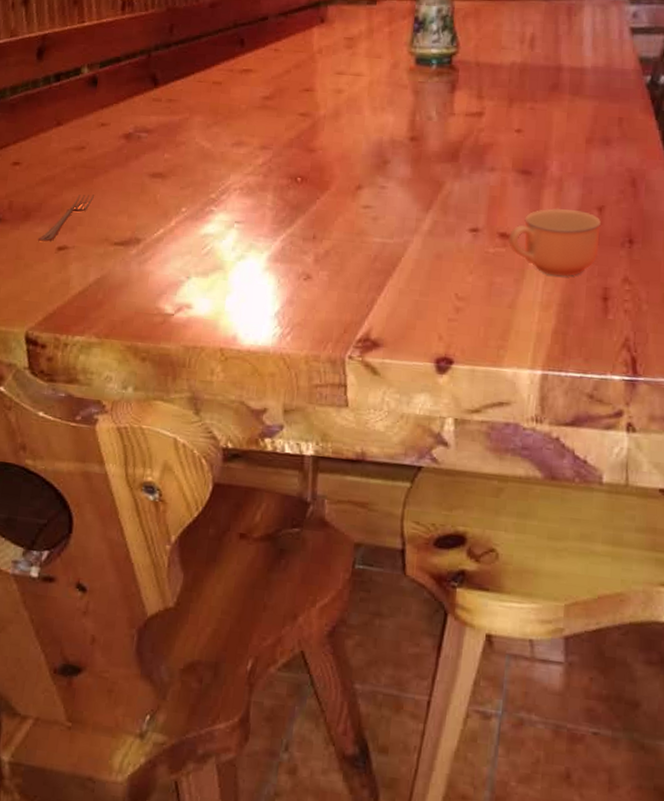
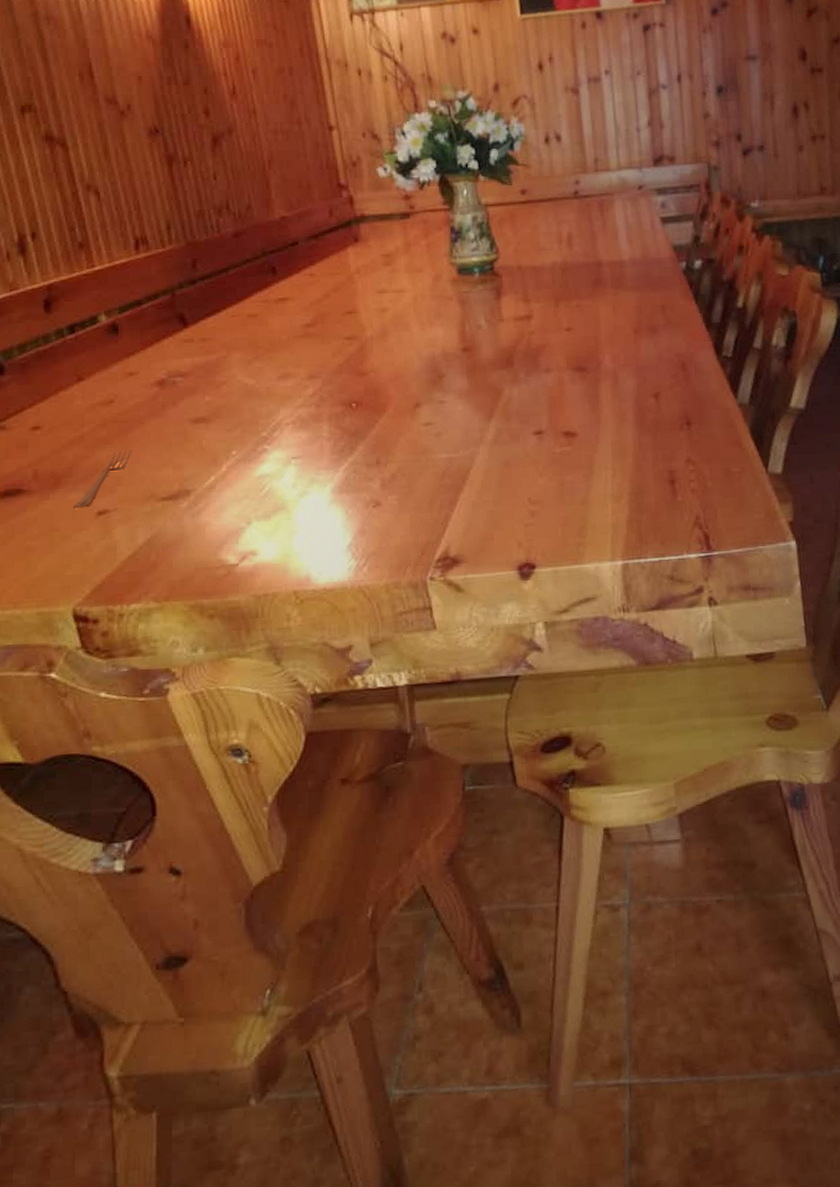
cup: present [507,207,601,277] -> none [572,400,660,467]

